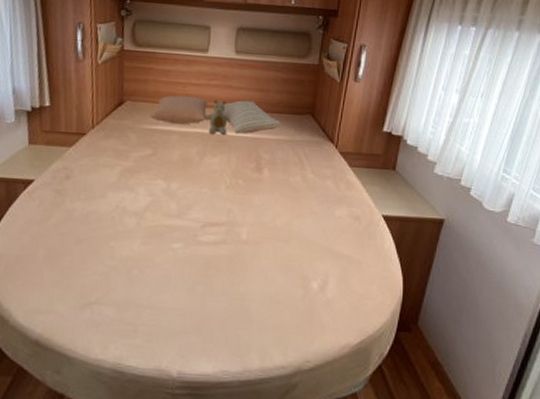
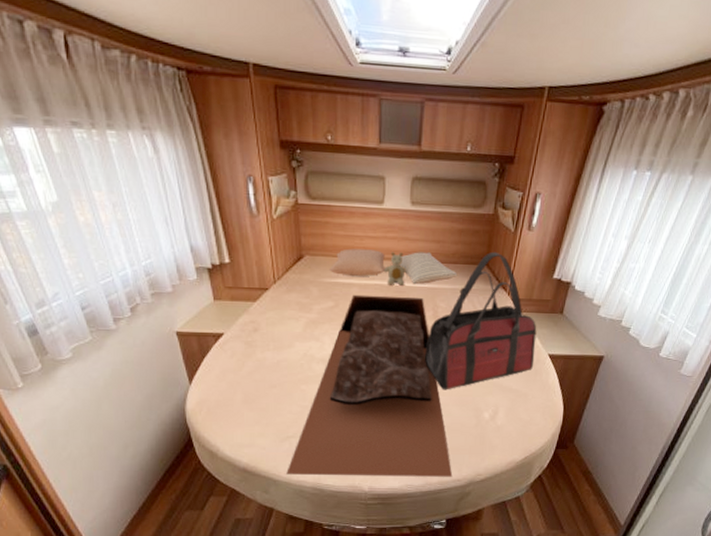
throw blanket: none [84,142,277,363] -> present [286,294,453,477]
duffel bag: none [245,102,368,254] -> present [424,251,537,390]

